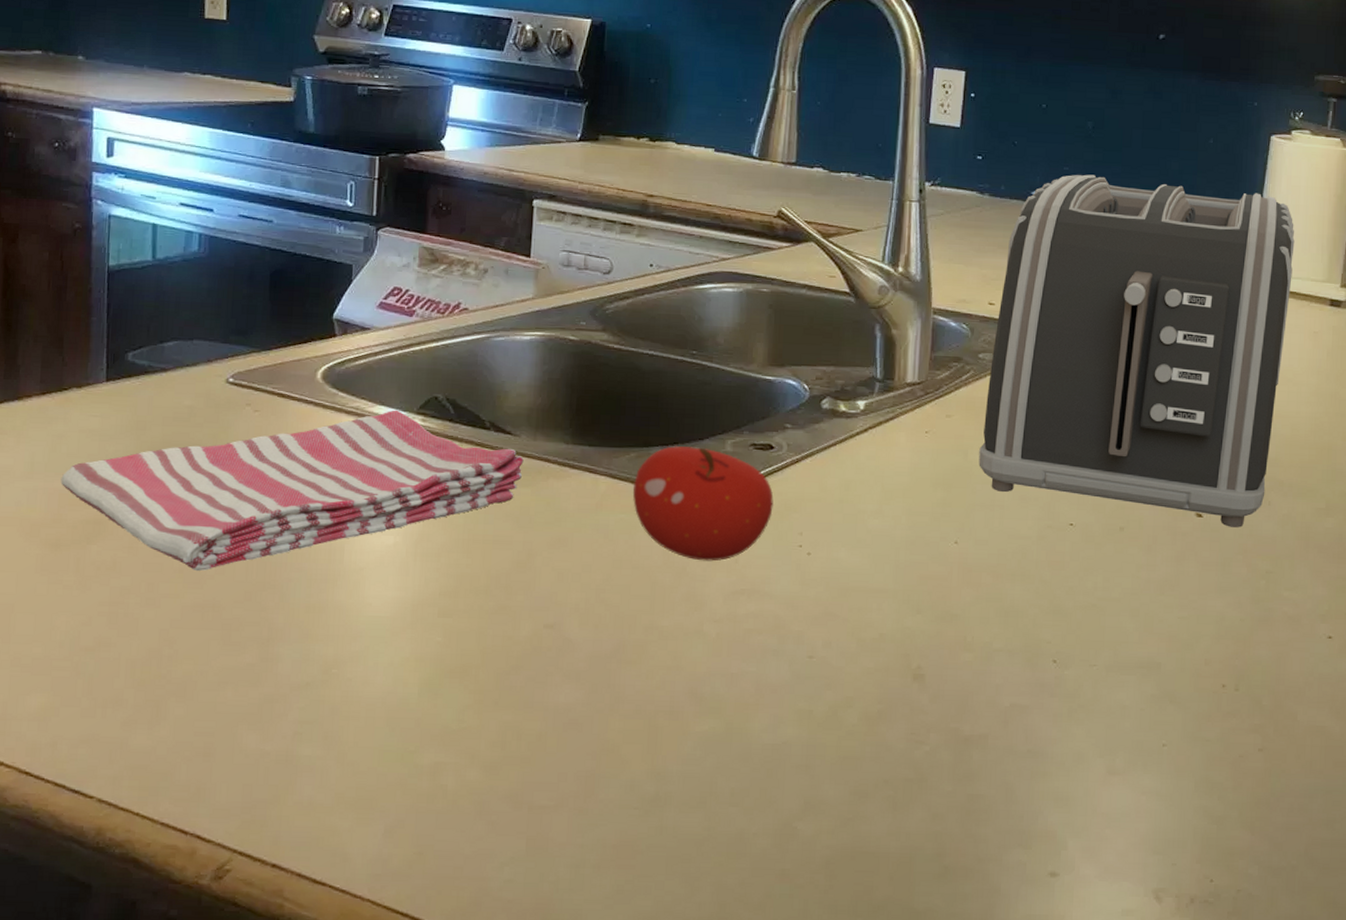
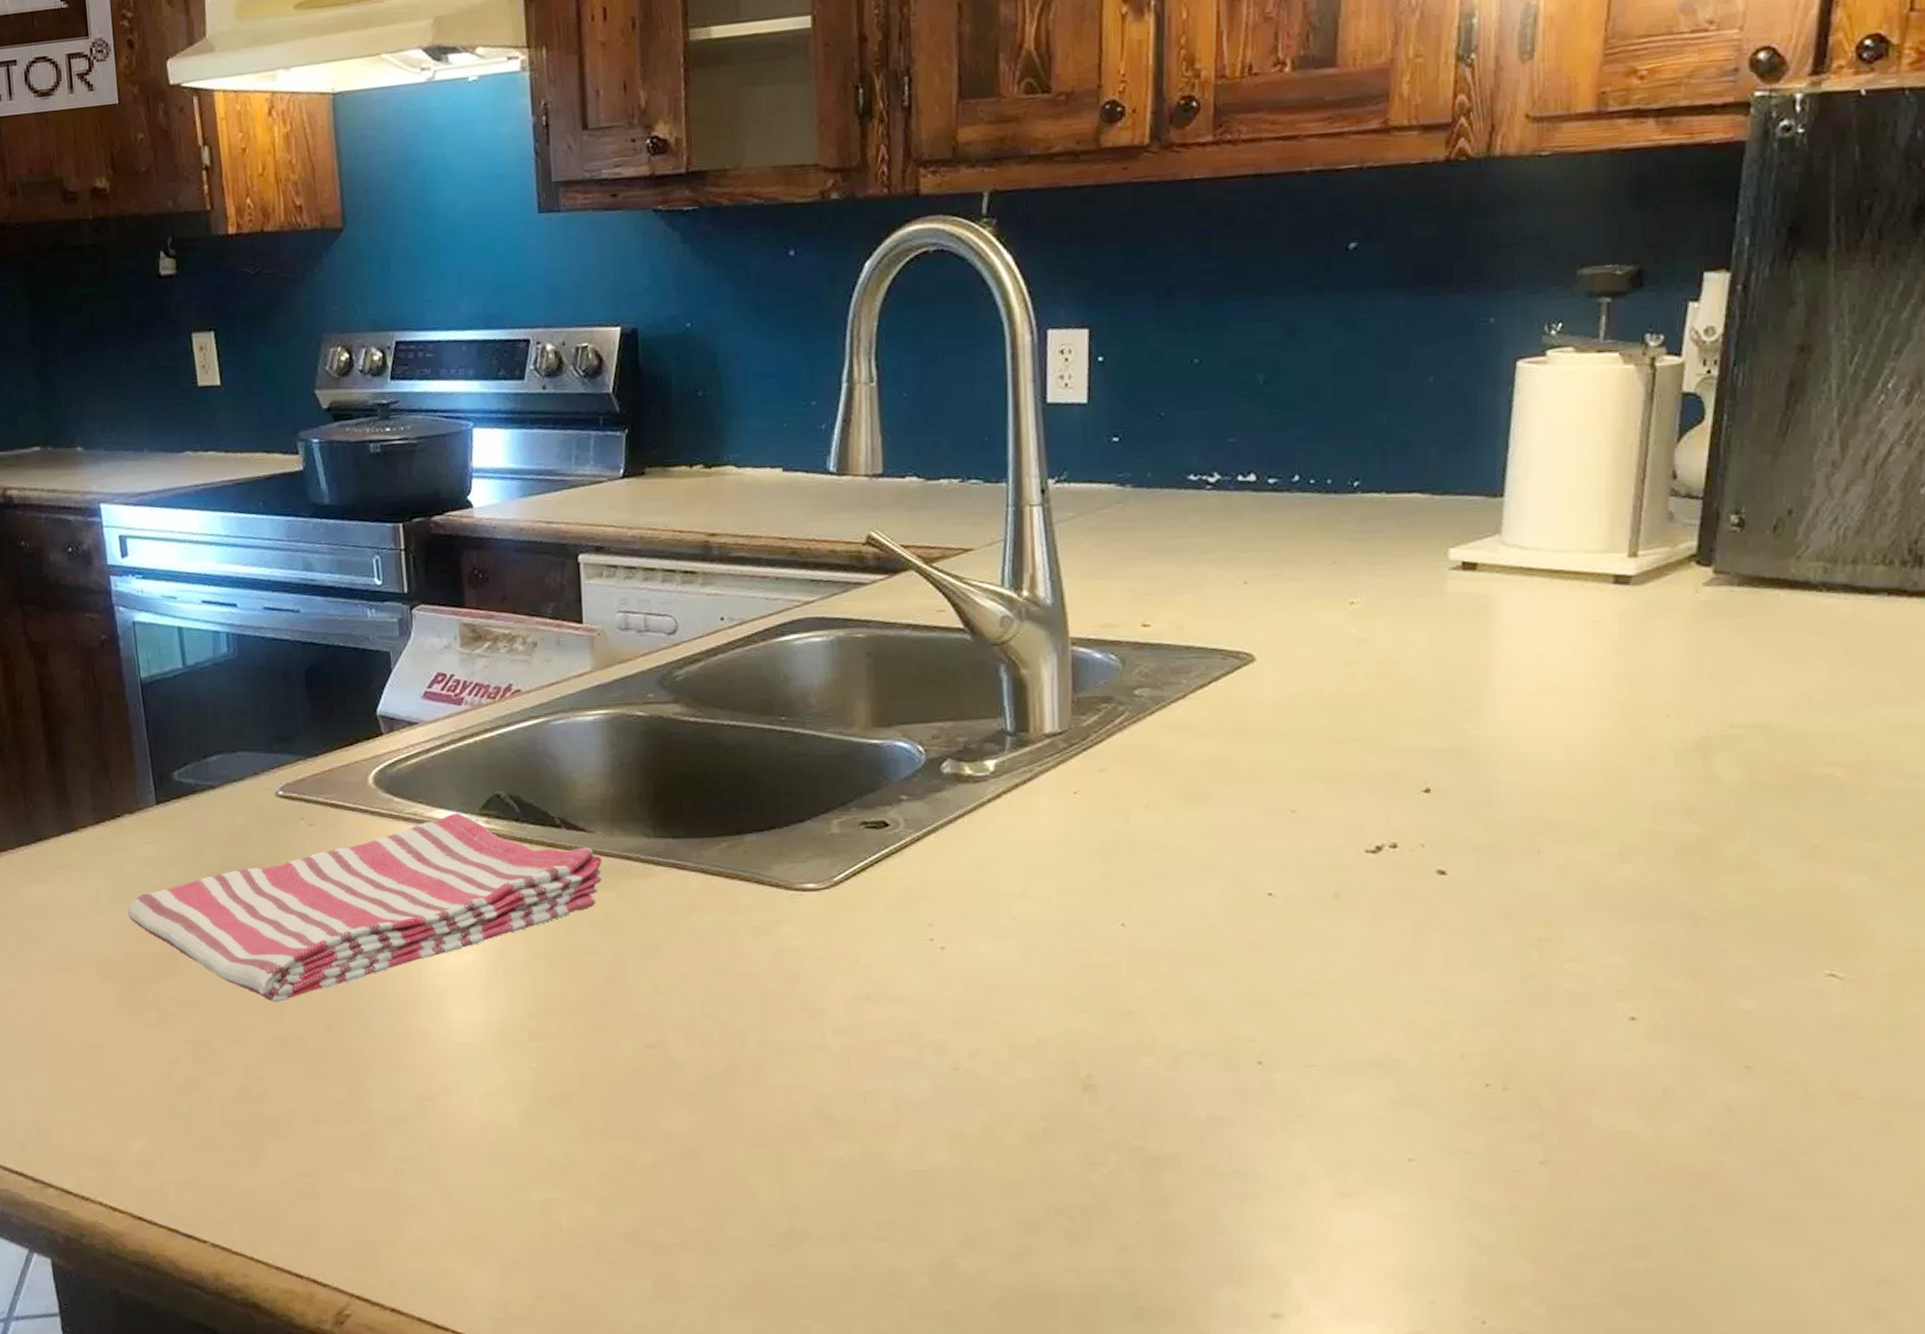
fruit: present [632,445,774,561] -> none [728,830,895,963]
toaster: present [979,174,1295,528] -> none [1144,441,1558,885]

